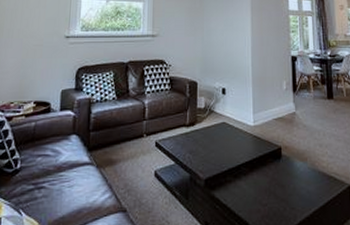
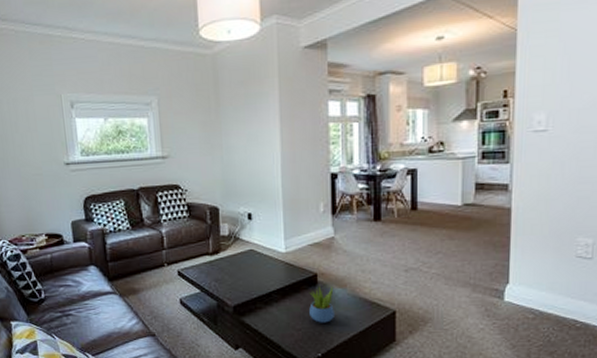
succulent plant: none [274,159,297,198] -> present [309,286,334,323]

